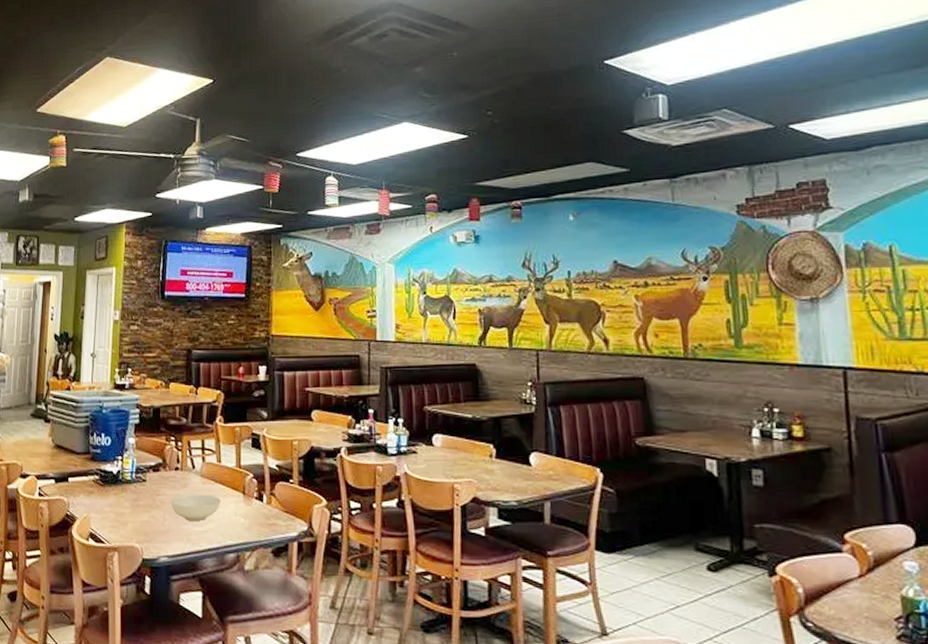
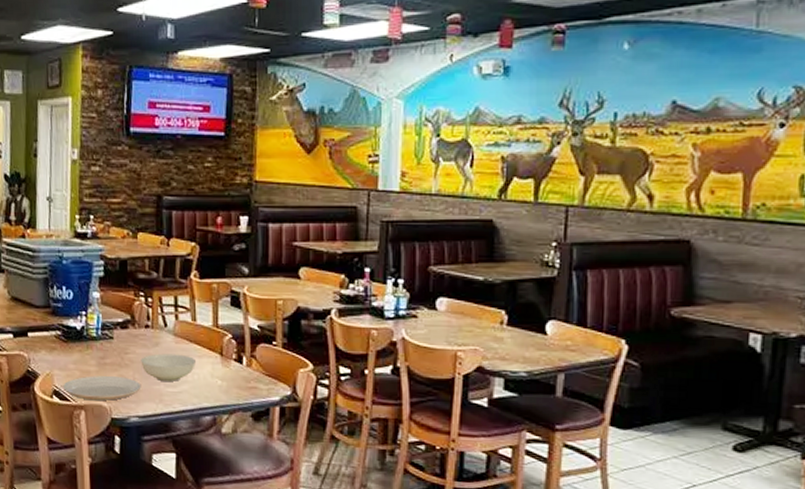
plate: none [99,516,171,542] -> present [63,375,141,401]

